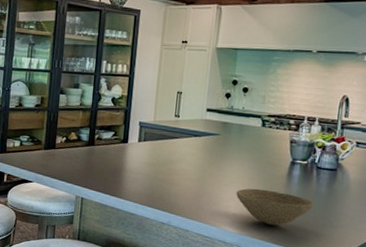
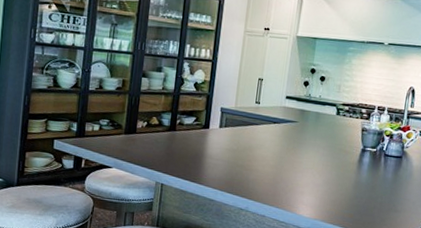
bowl: present [236,188,314,226] -> none [310,174,381,211]

